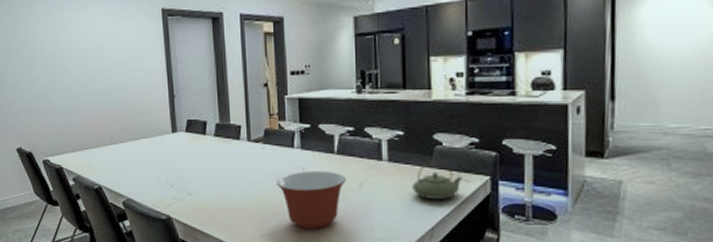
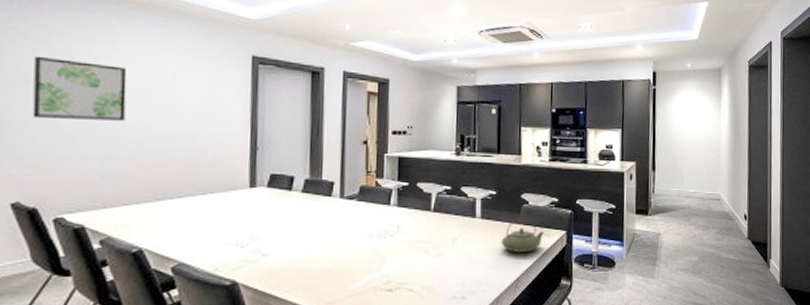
wall art: none [14,29,77,80] -> present [32,55,127,121]
mixing bowl: present [276,171,347,229] -> none [368,229,441,287]

